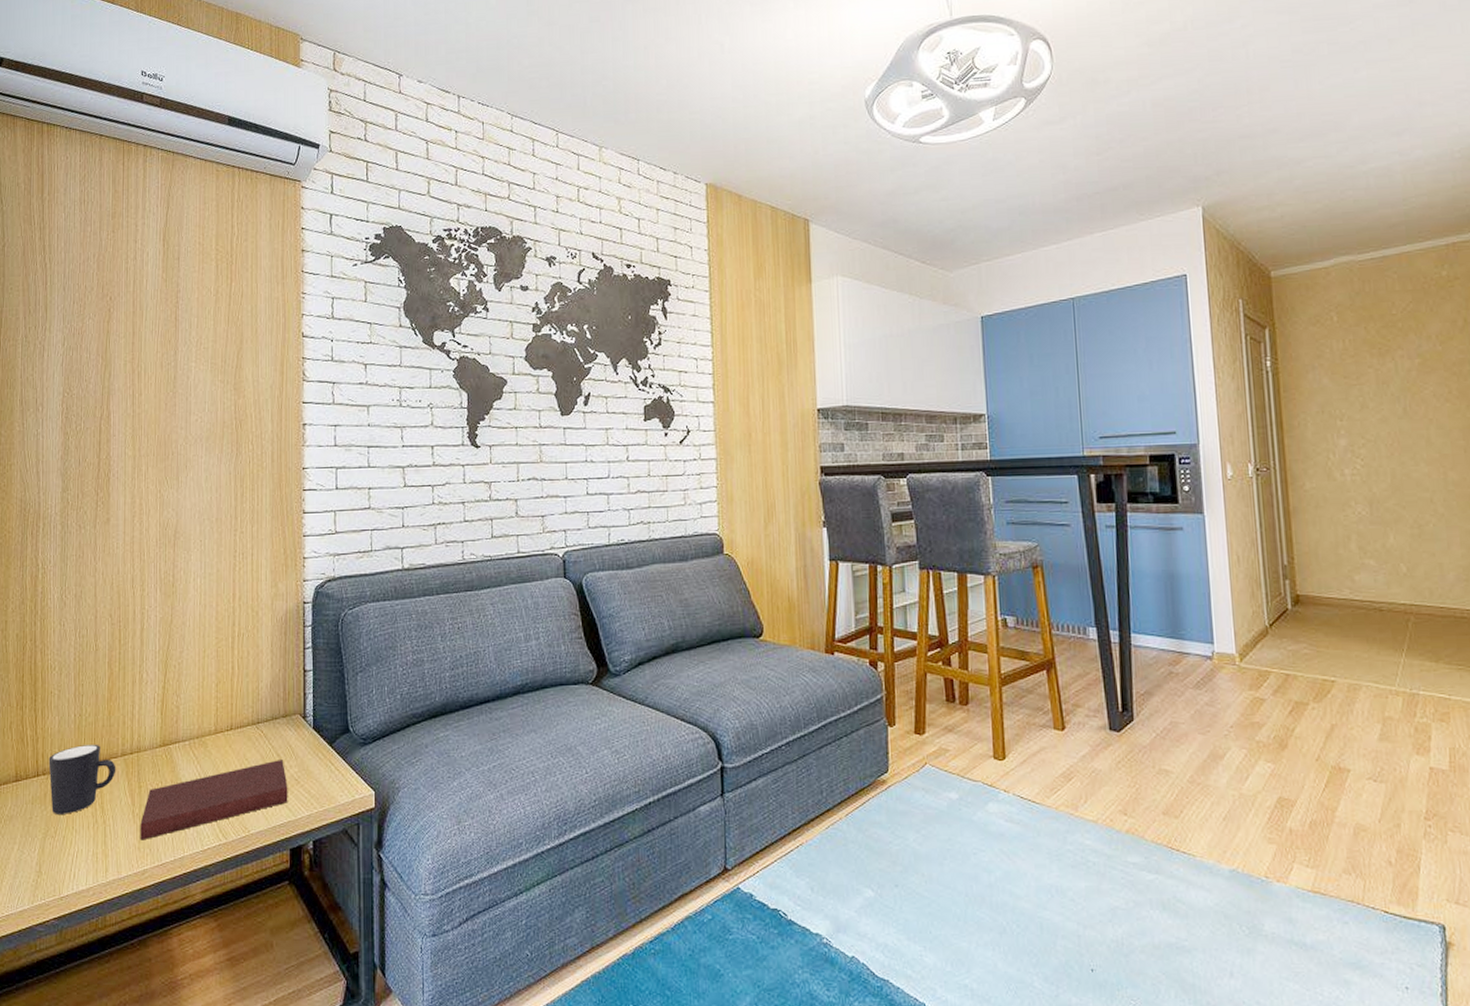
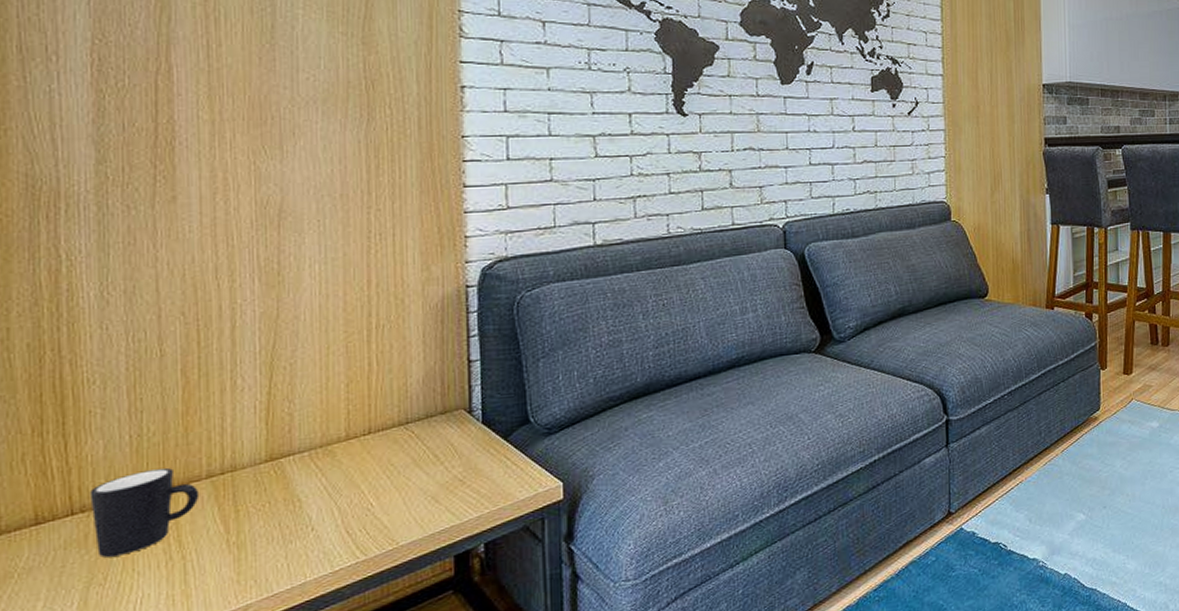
notebook: present [140,758,288,841] -> none [239,459,450,572]

